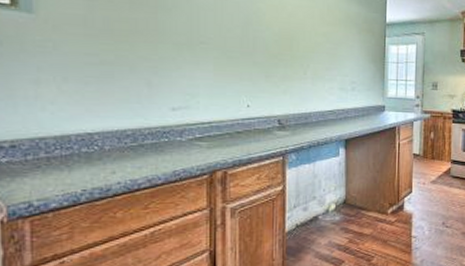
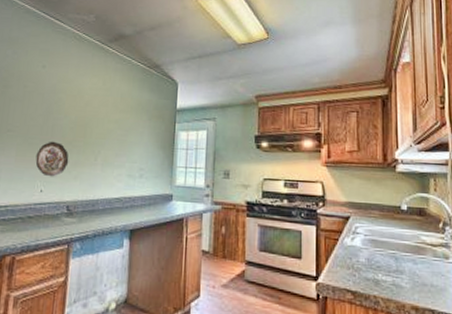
decorative plate: none [238,54,276,92] -> present [35,141,69,177]

